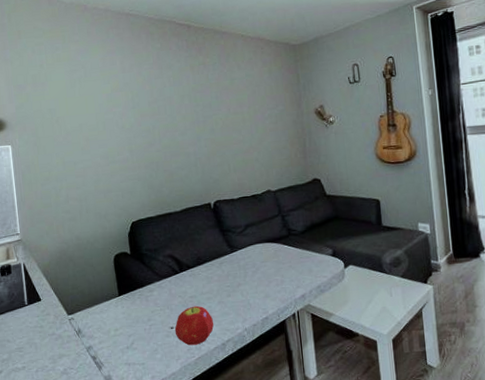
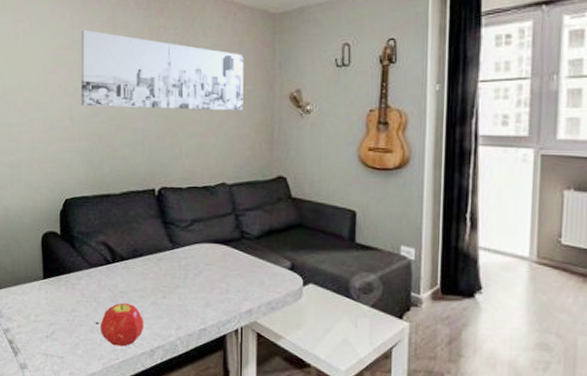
wall art: none [131,72,278,139] -> present [81,29,244,111]

